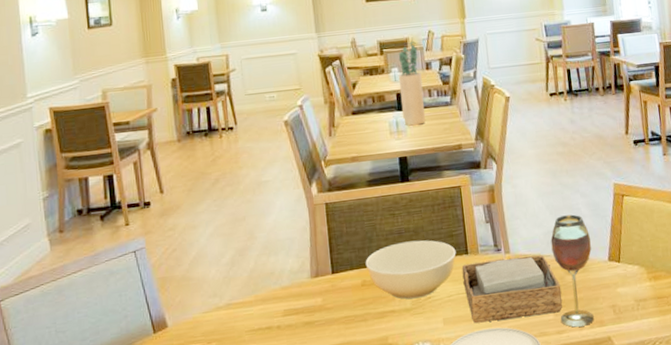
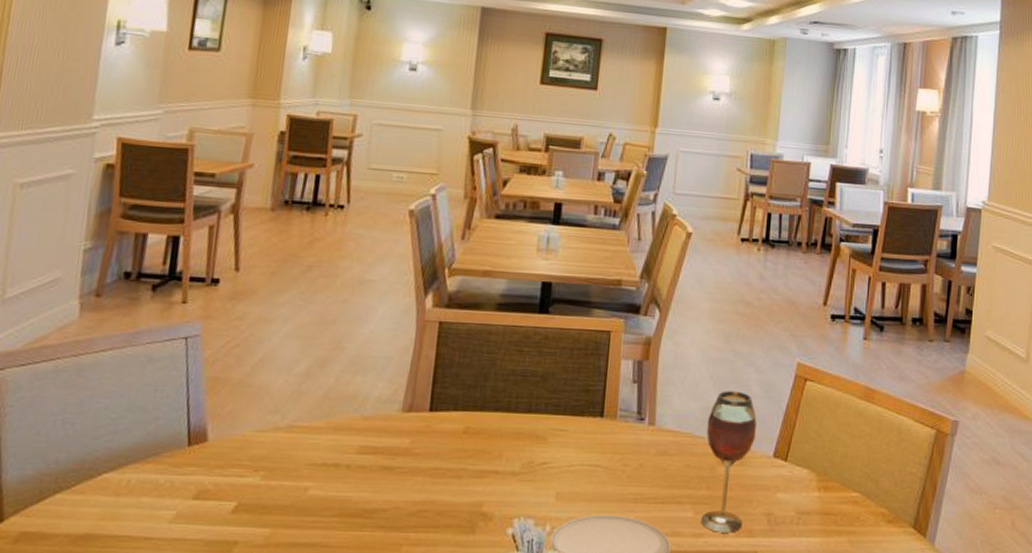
bowl: present [365,240,456,299] -> none [473,387,589,461]
vase: present [398,37,426,126] -> none [556,137,592,247]
napkin holder: present [461,255,563,323] -> none [590,429,710,510]

